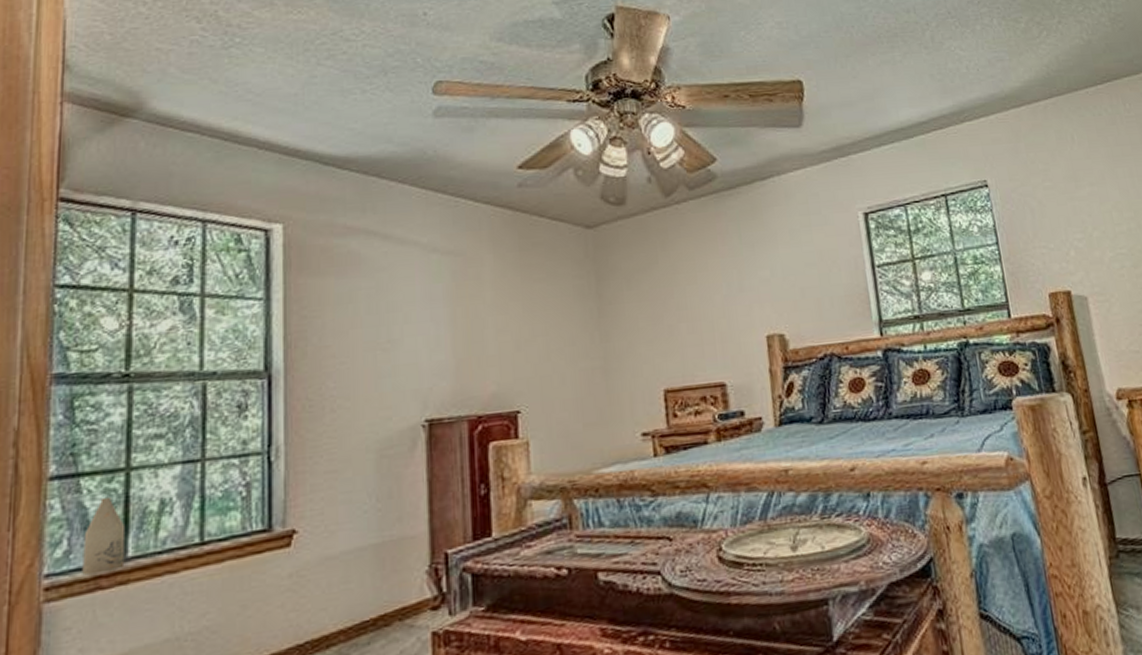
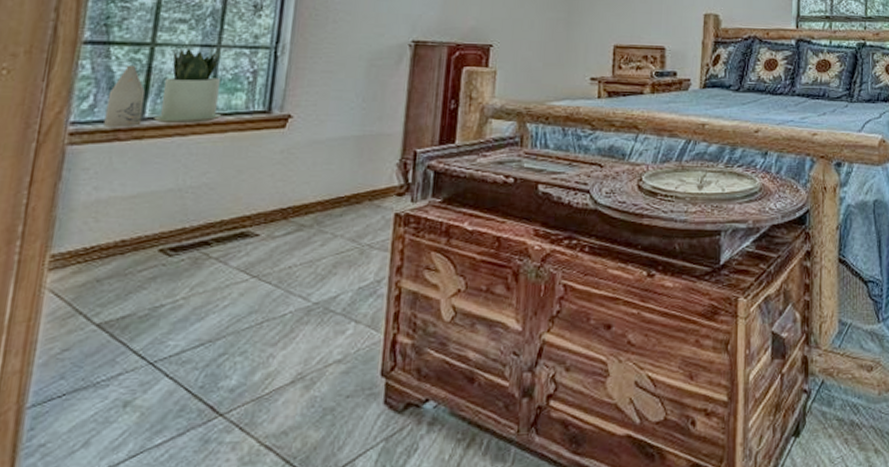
planter: none [138,463,216,561] -> present [154,48,222,124]

